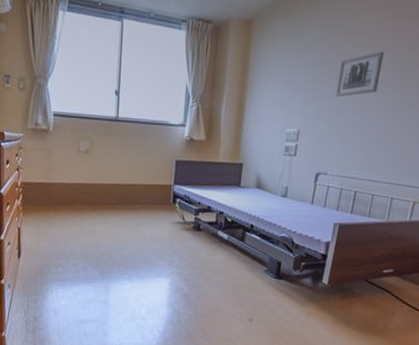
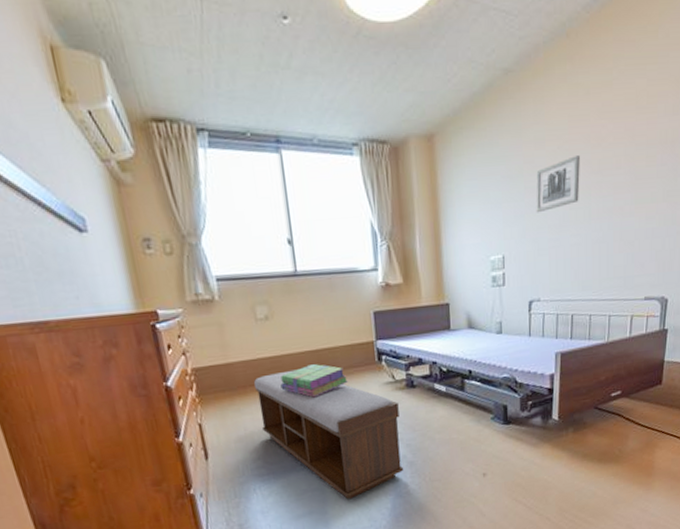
bench: none [66,197,184,316] -> present [254,369,404,500]
stack of books: none [88,195,145,224] -> present [280,363,349,398]

